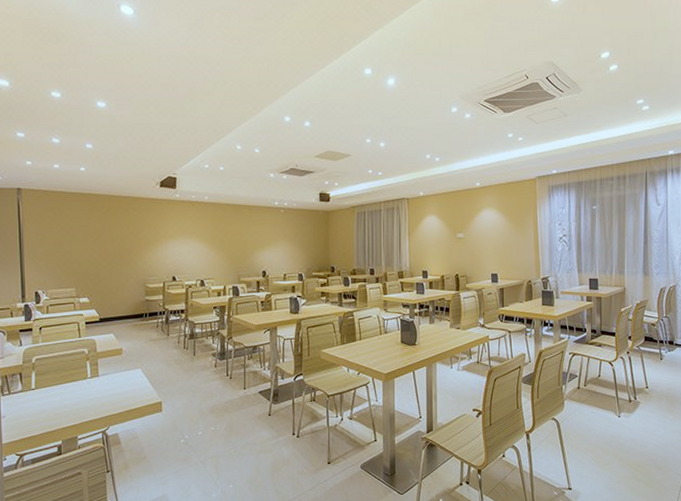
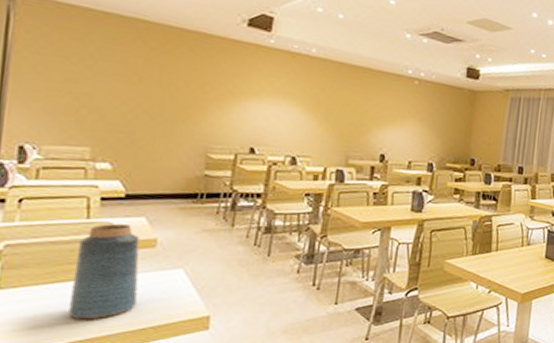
vase: none [76,340,115,408] -> present [68,224,140,320]

